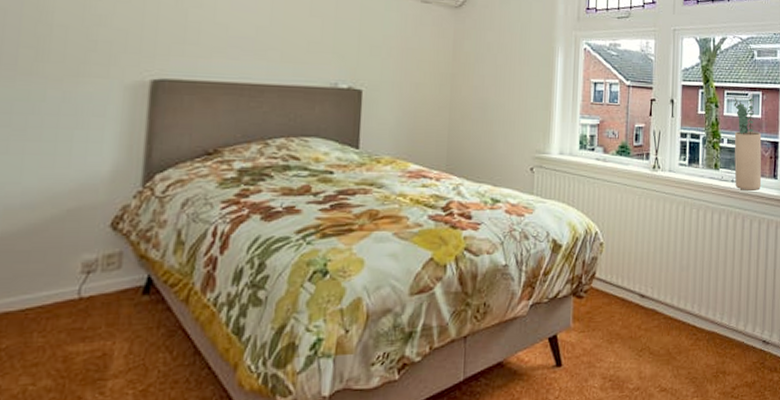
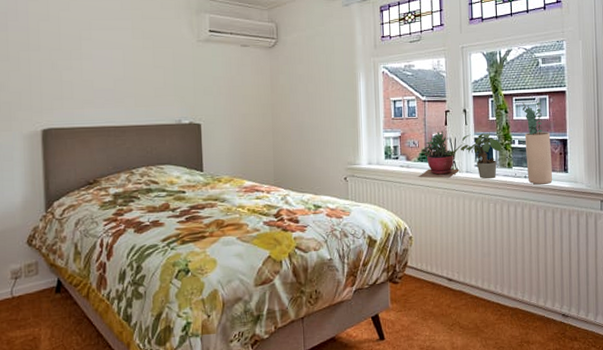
succulent plant: none [615,121,662,176] -> present [418,131,459,179]
potted plant: none [655,128,709,181] -> present [452,133,502,179]

